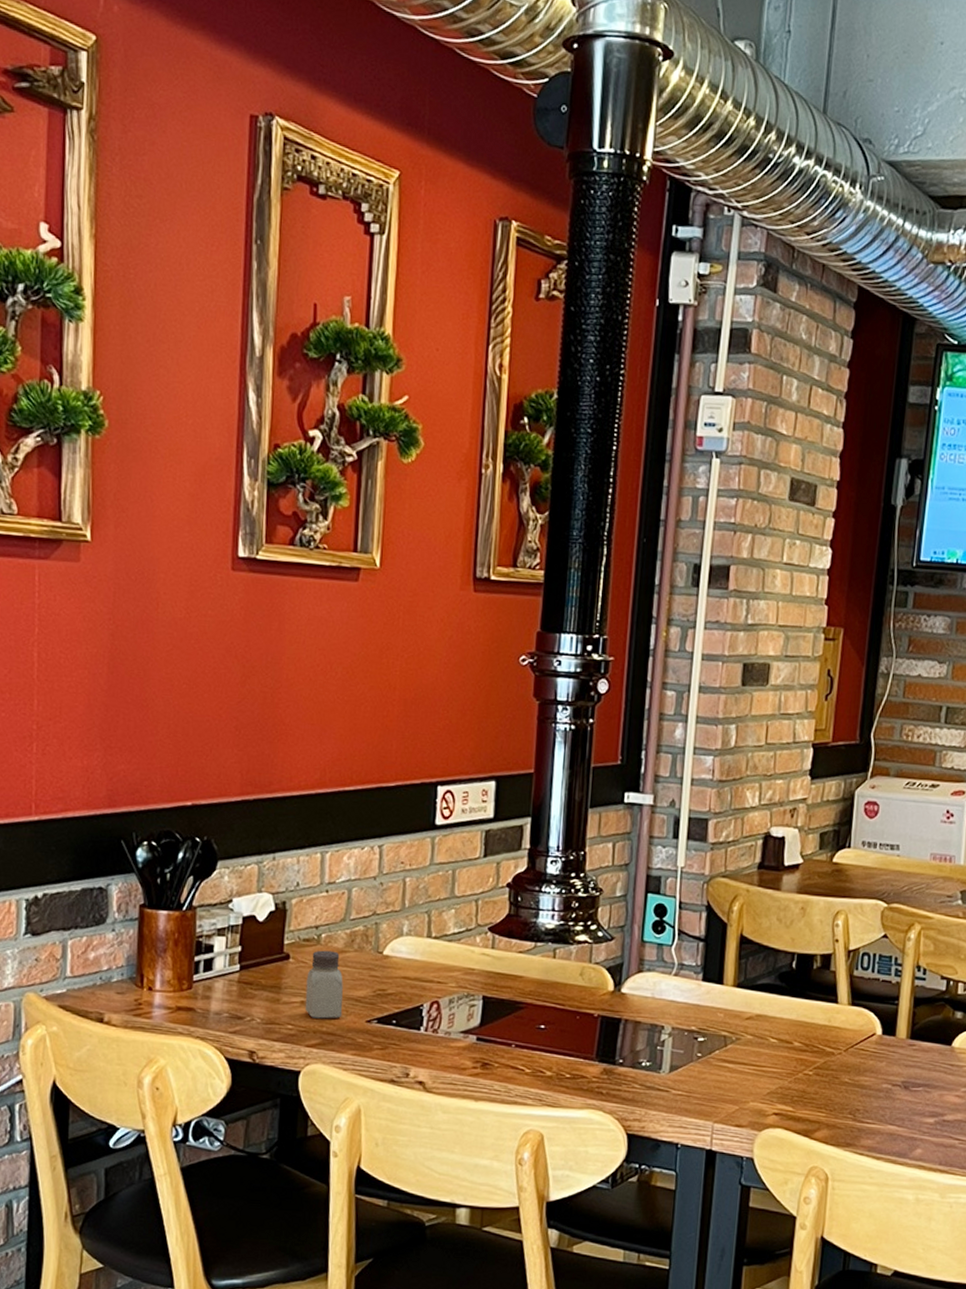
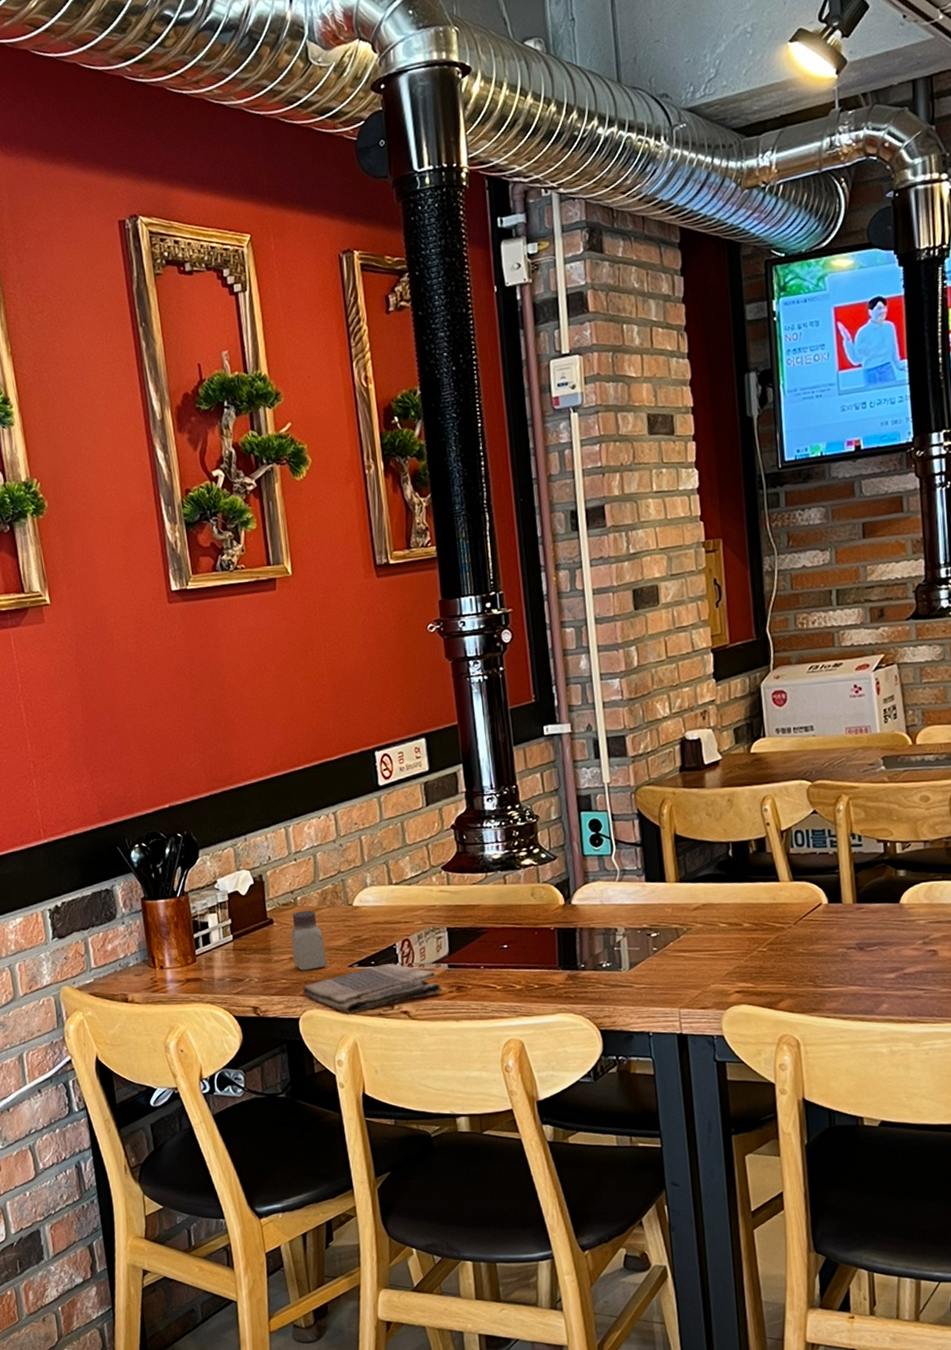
dish towel: none [309,1025,466,1076] -> present [302,963,442,1015]

